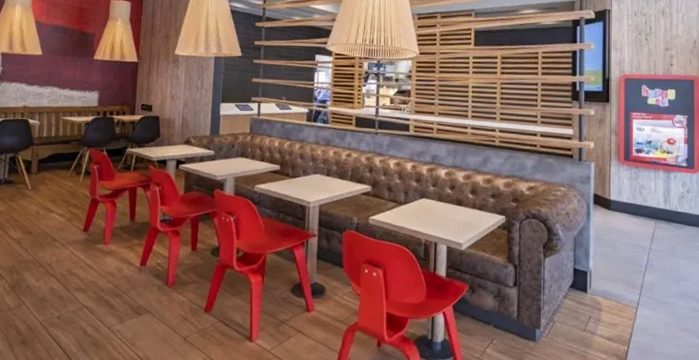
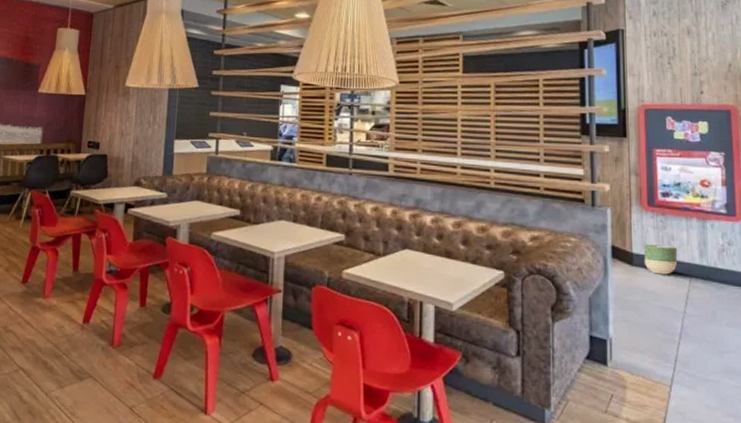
planter: none [619,192,647,217] -> present [643,244,678,275]

